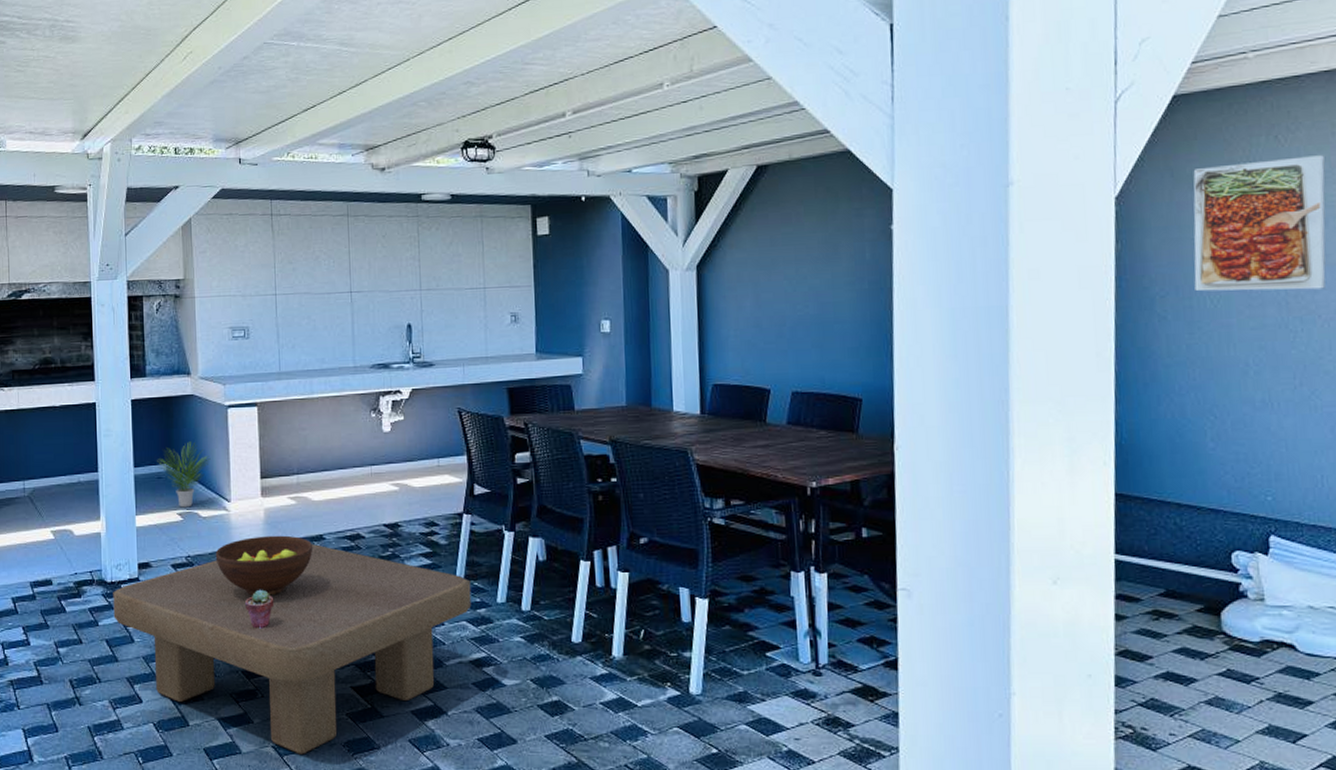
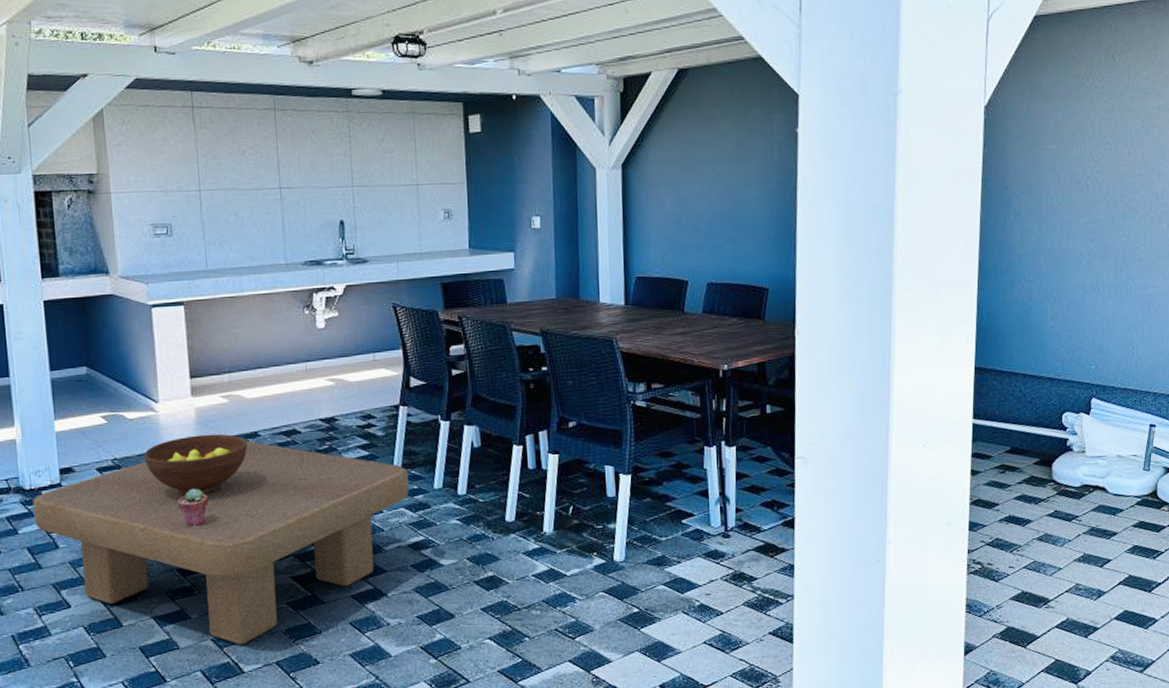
potted plant: present [157,441,211,508] -> none [76,343,135,411]
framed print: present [1193,155,1326,292] -> none [1044,73,1149,191]

